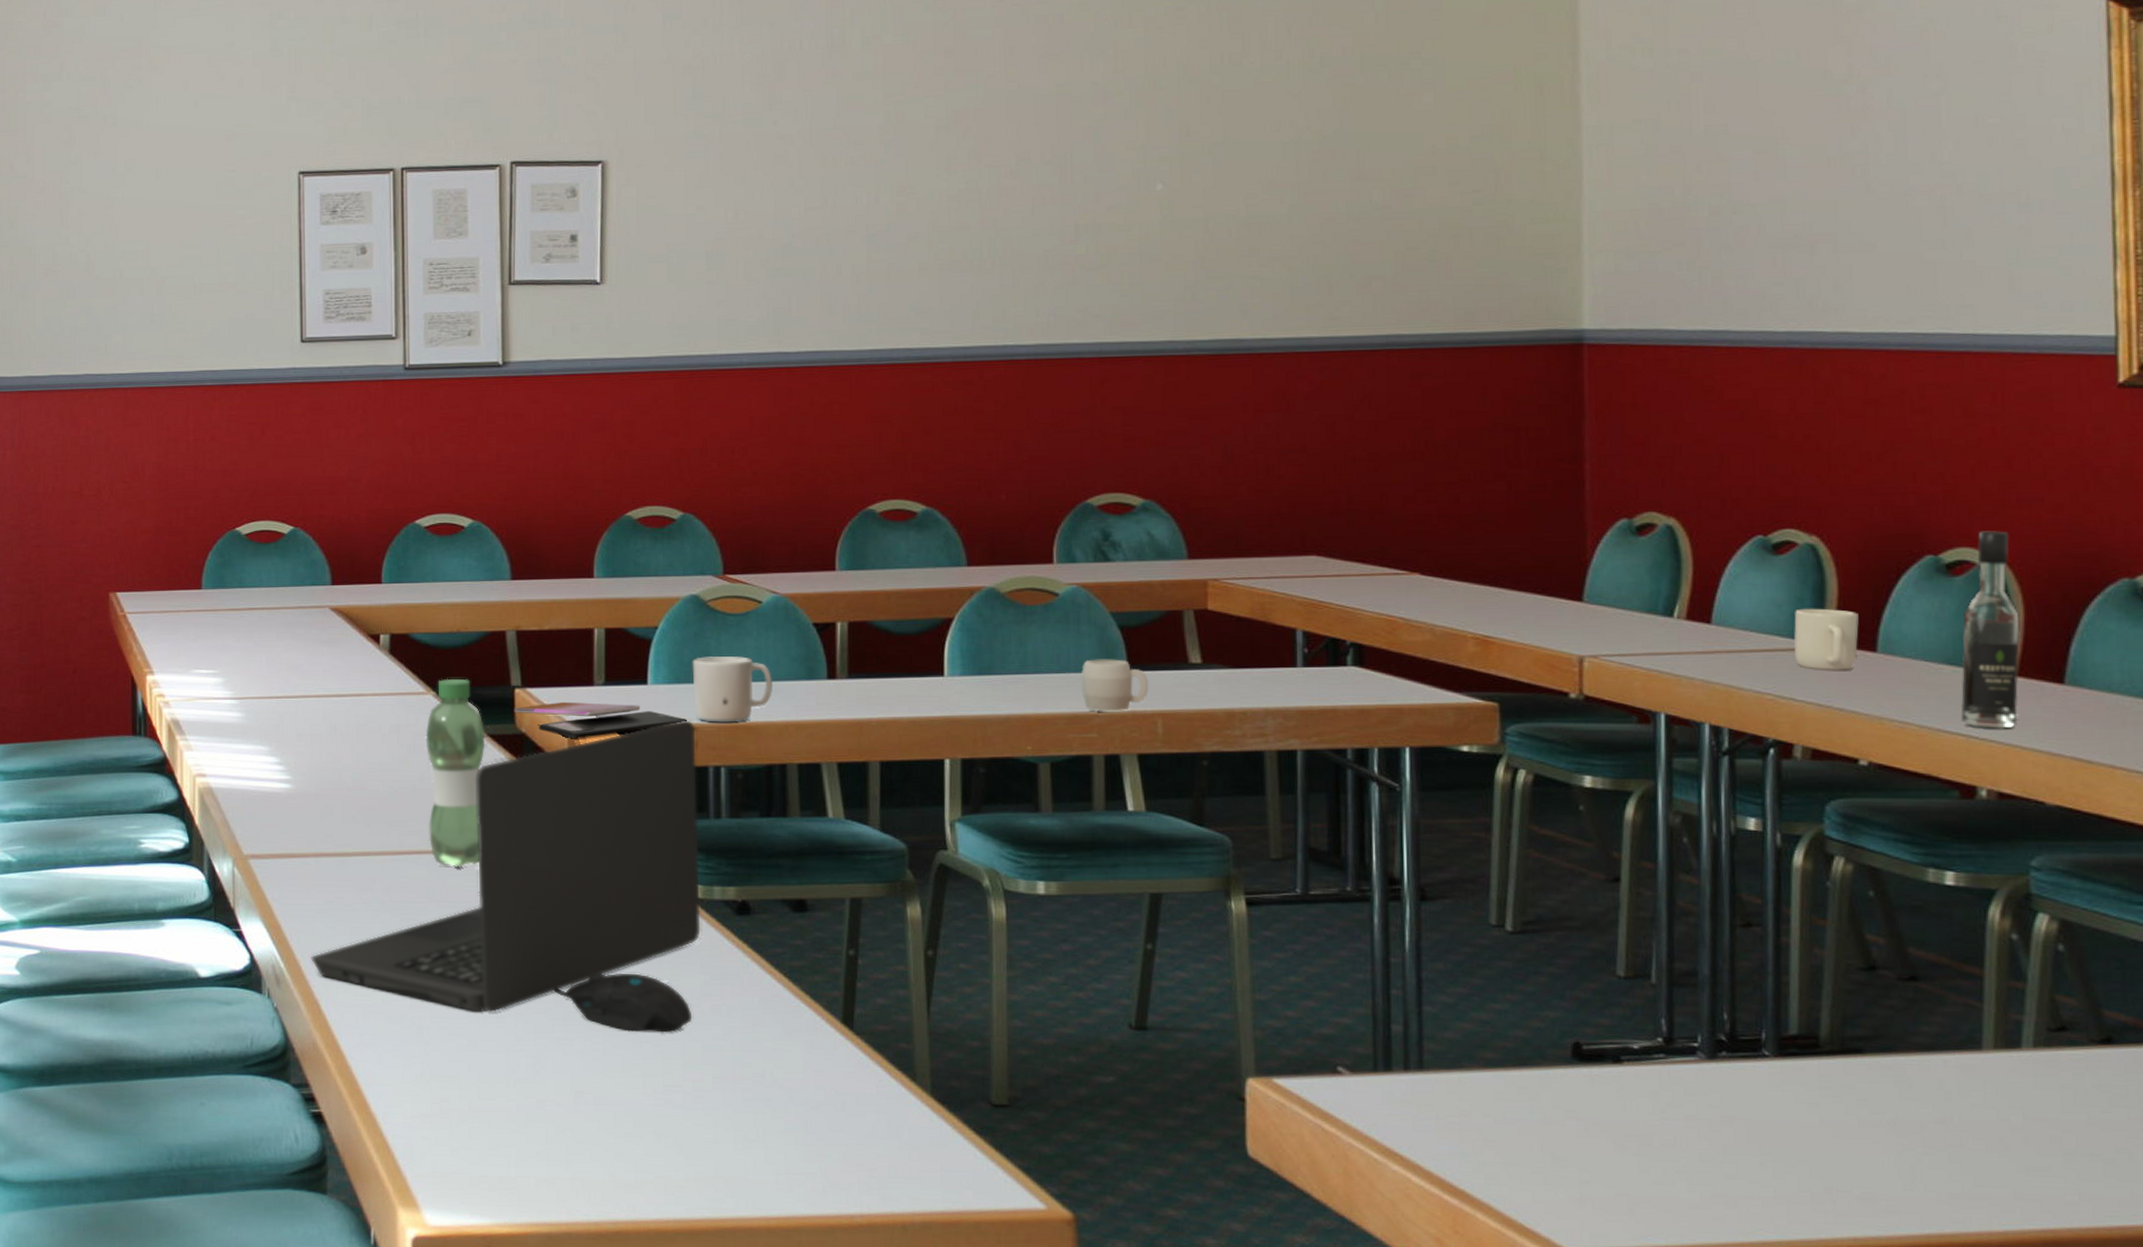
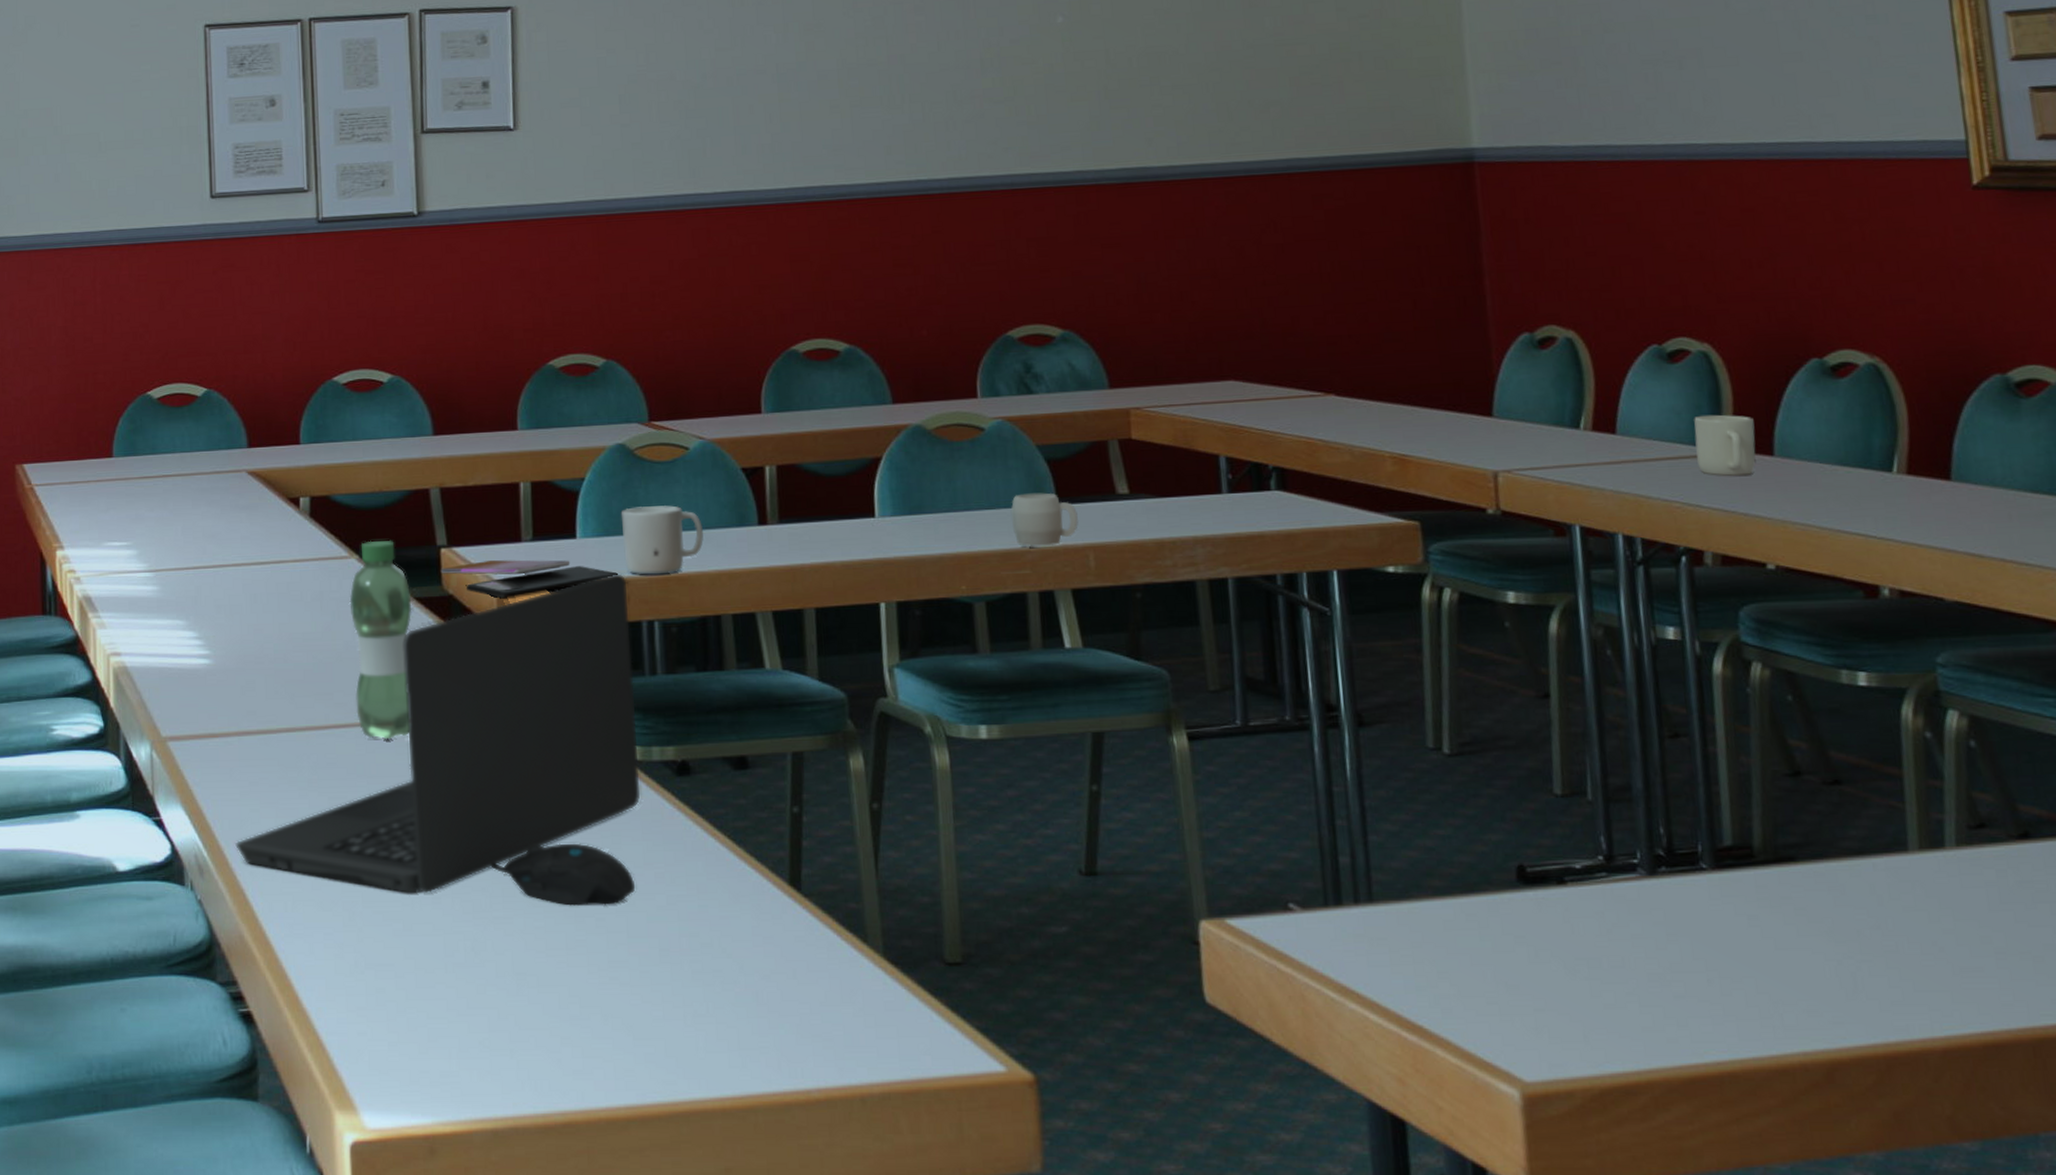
bottle: present [1960,531,2020,729] -> none [1851,332,1911,528]

